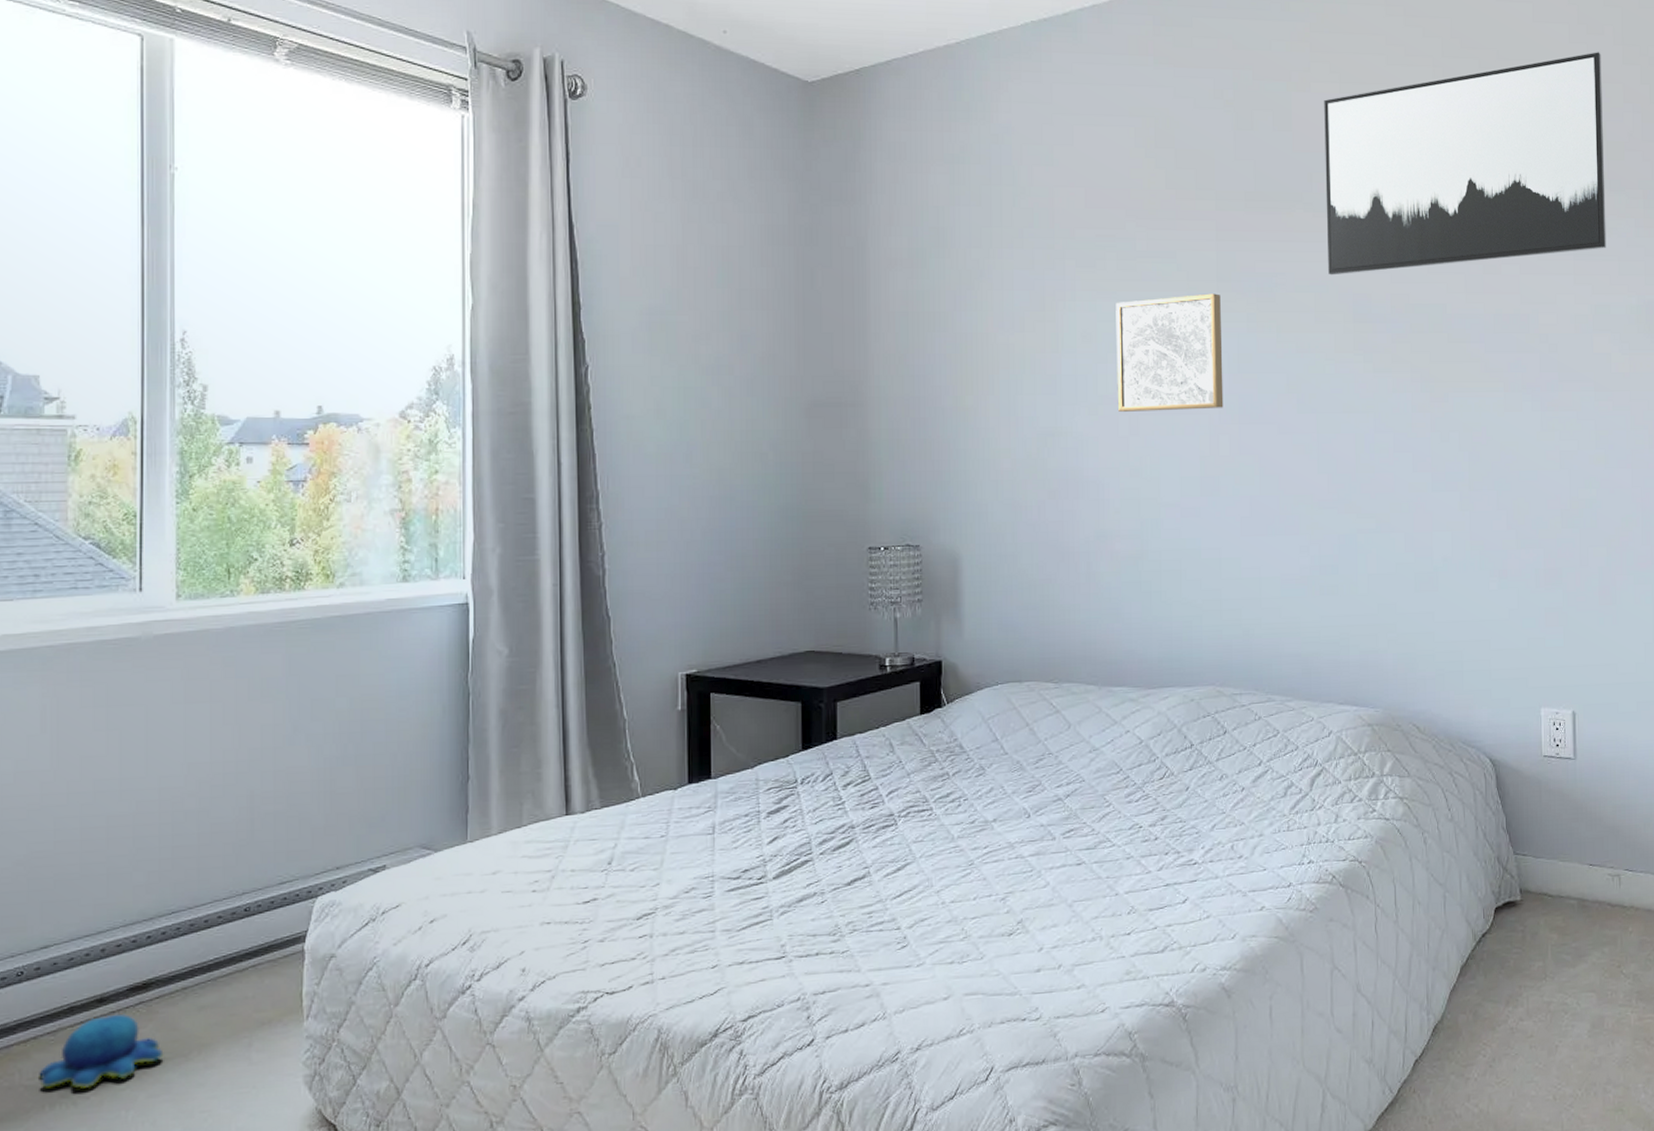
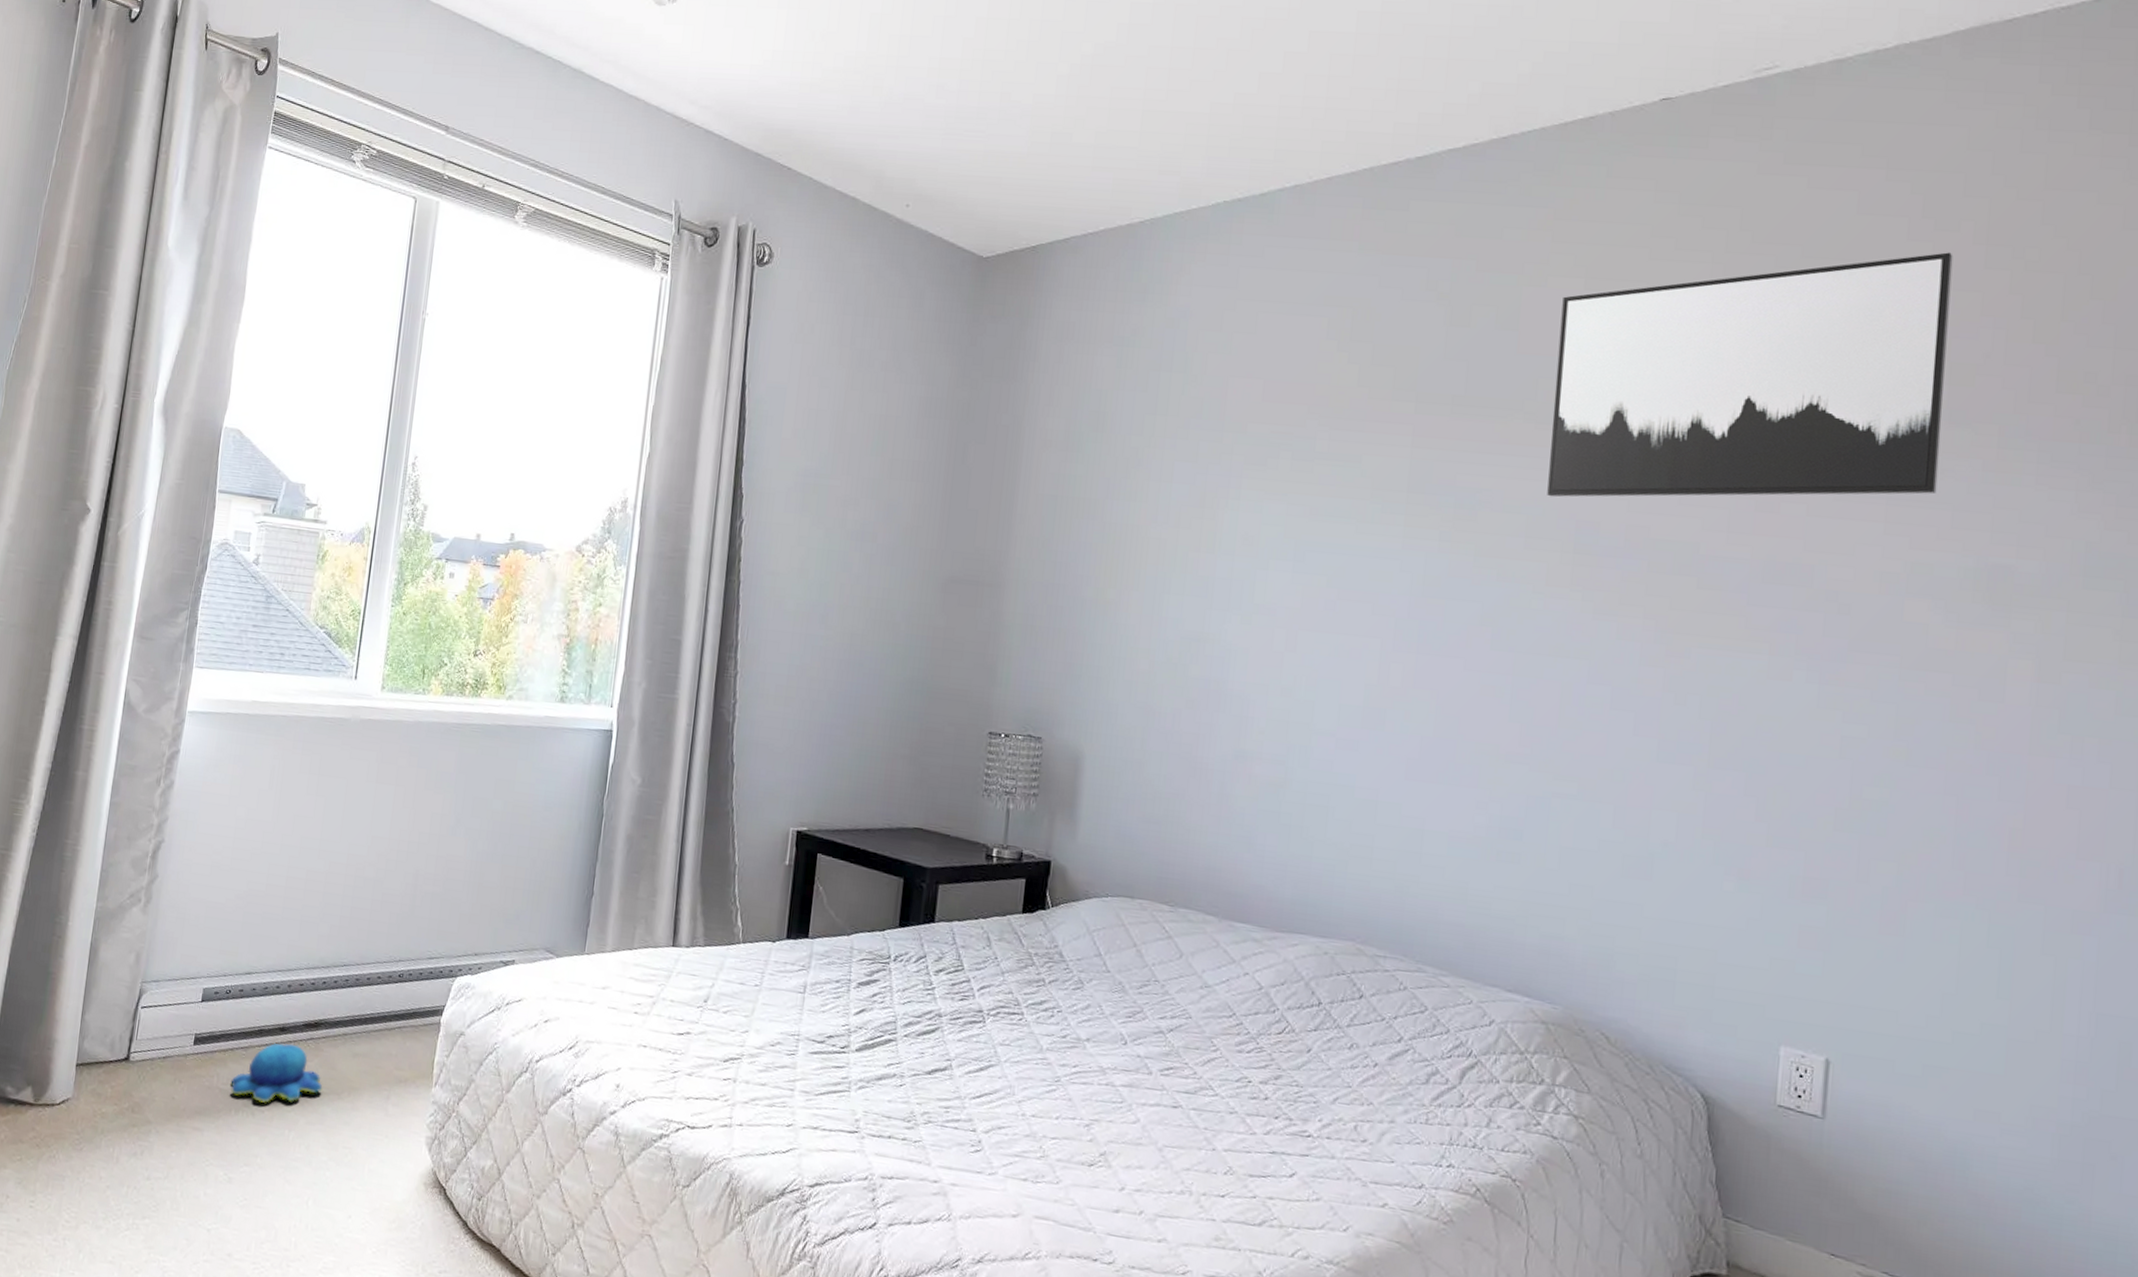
wall art: present [1116,293,1224,413] -> none [1275,505,1410,634]

